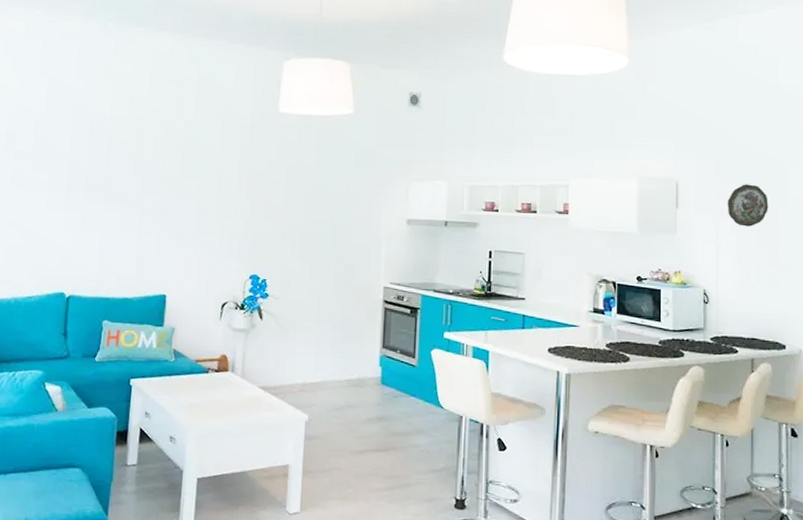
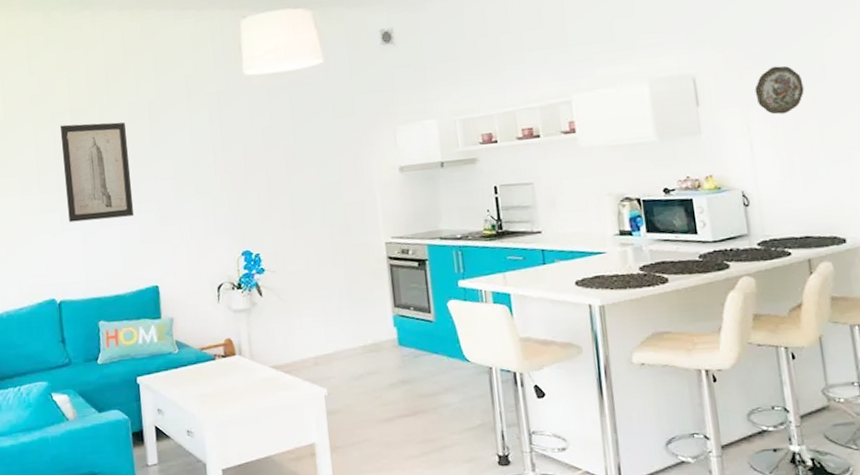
wall art: none [91,130,160,225] -> present [60,122,134,222]

